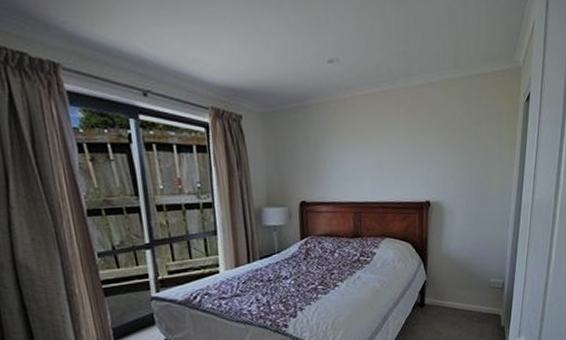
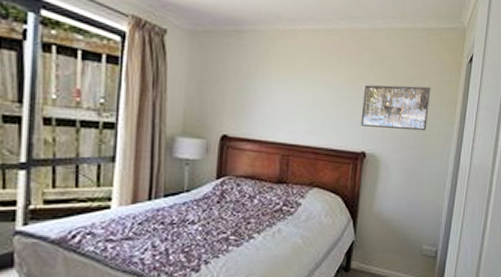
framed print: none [423,131,489,178] -> present [361,84,431,131]

